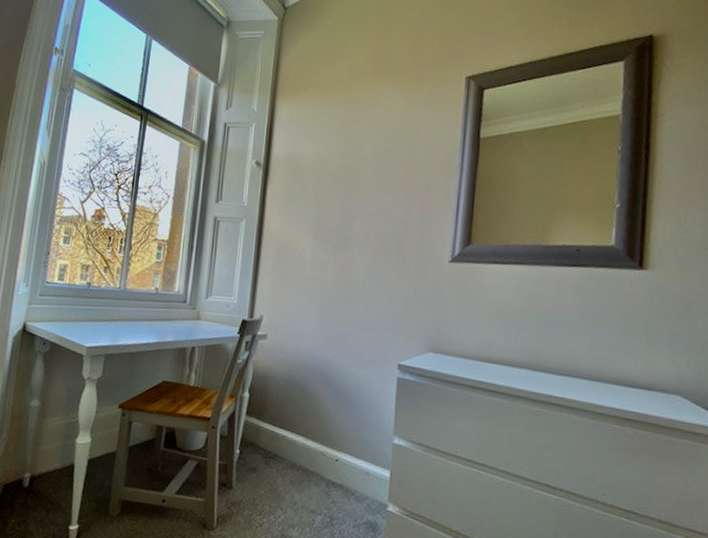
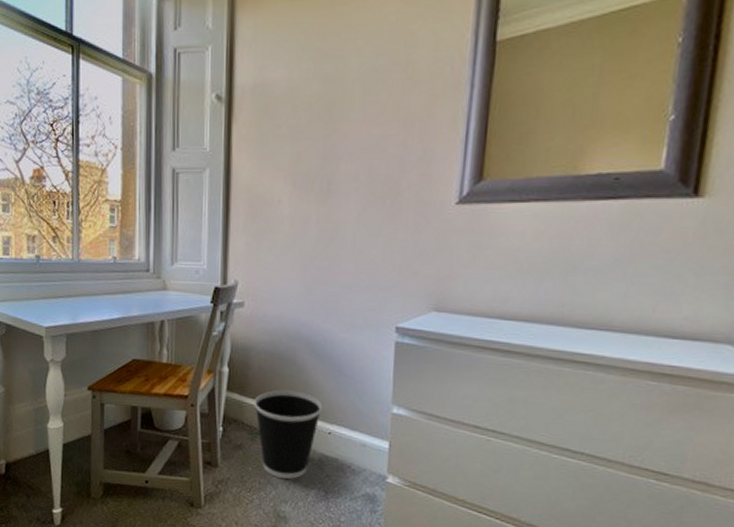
wastebasket: none [269,416,332,504] -> present [254,390,323,480]

